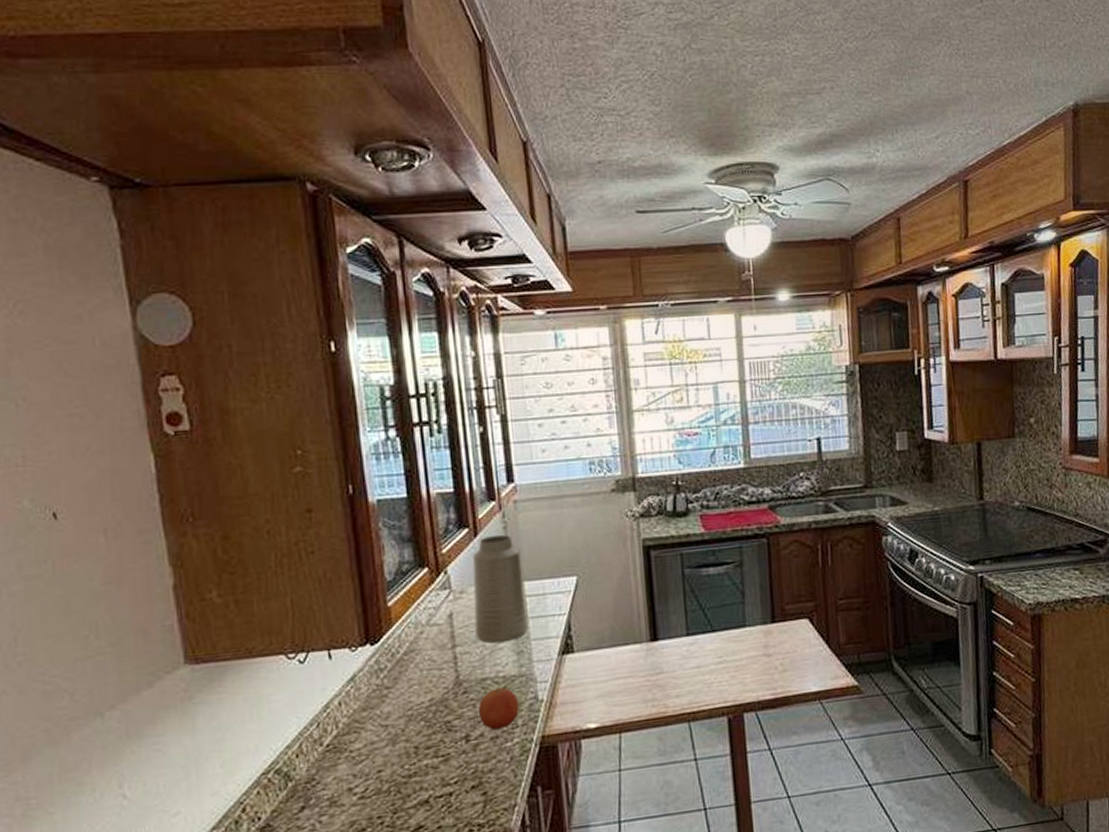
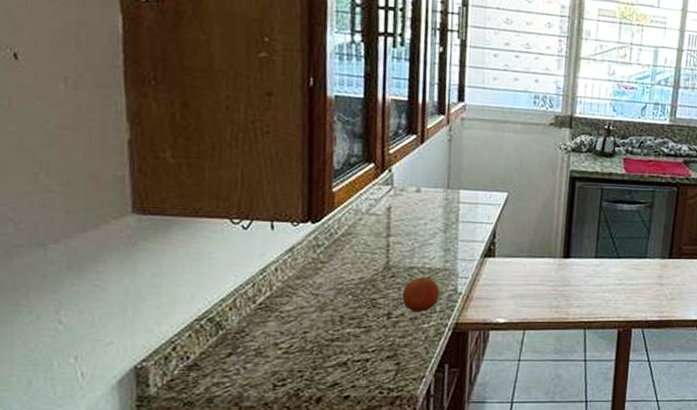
vase: present [472,534,529,643] -> none [409,144,461,239]

